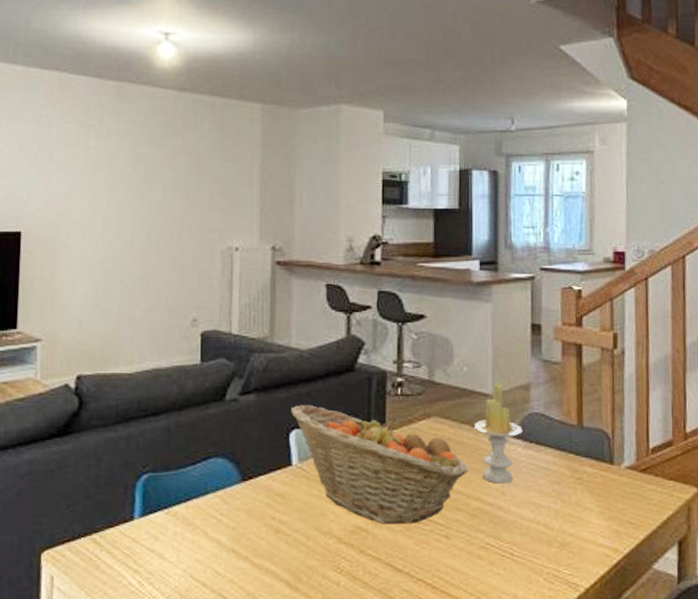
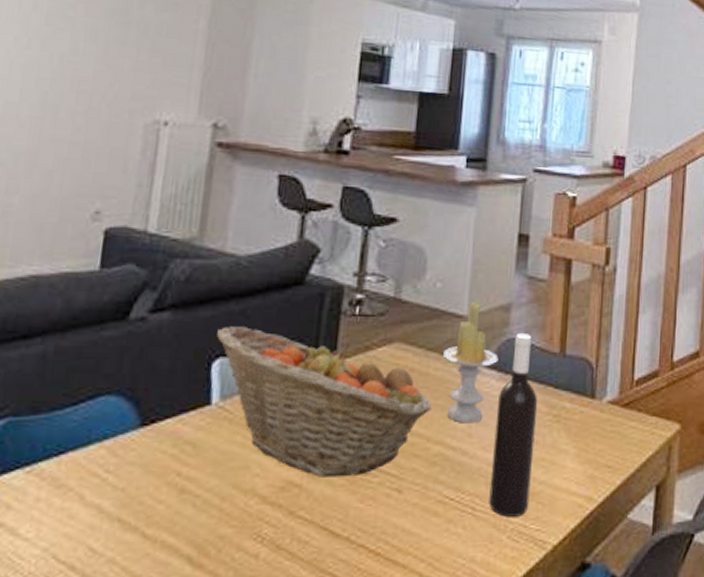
wine bottle: none [524,408,562,563] -> present [489,332,538,517]

